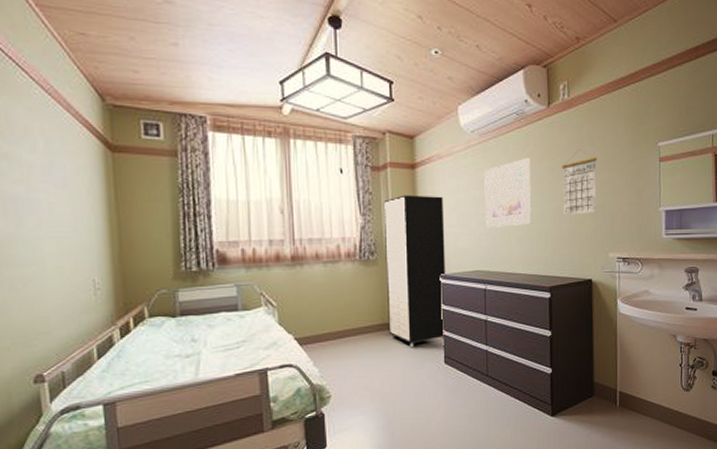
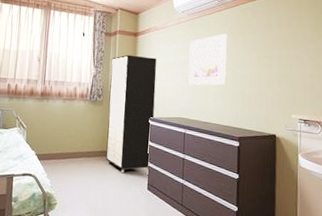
calendar: present [562,149,597,216] -> none [252,30,283,81]

